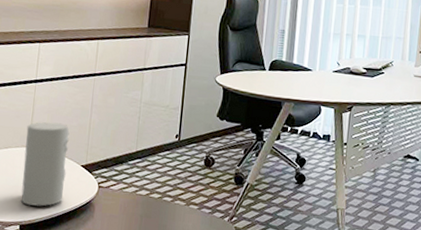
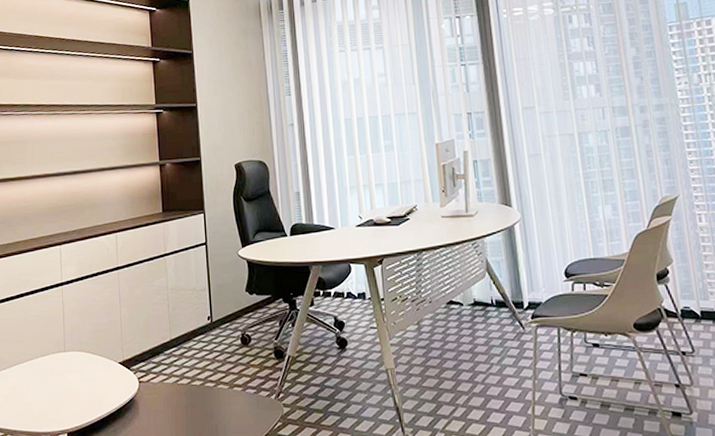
decorative vase: present [21,122,70,206] -> none [60,322,106,411]

